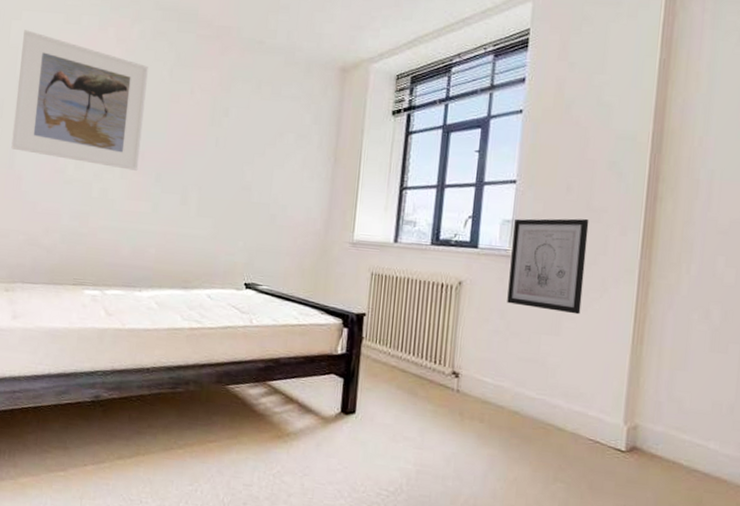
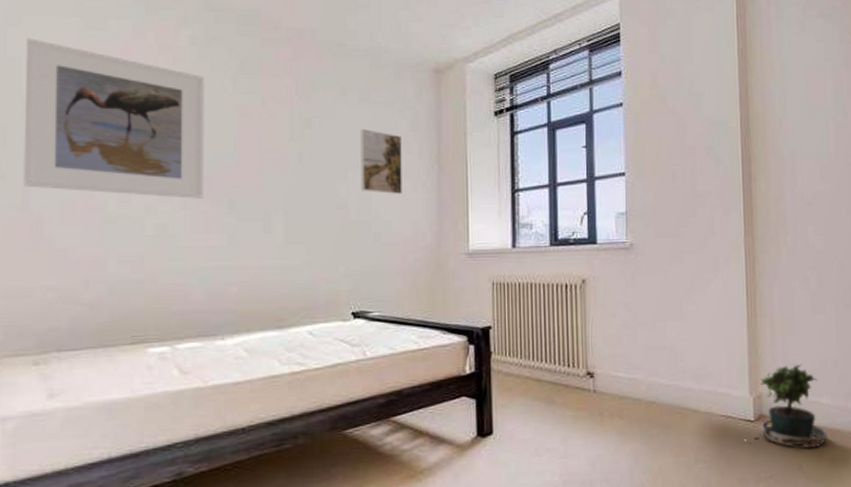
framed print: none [264,120,305,183] -> present [361,129,402,195]
wall art: present [507,218,589,315] -> none [628,205,699,297]
potted plant: none [613,400,710,493] -> present [746,363,827,449]

